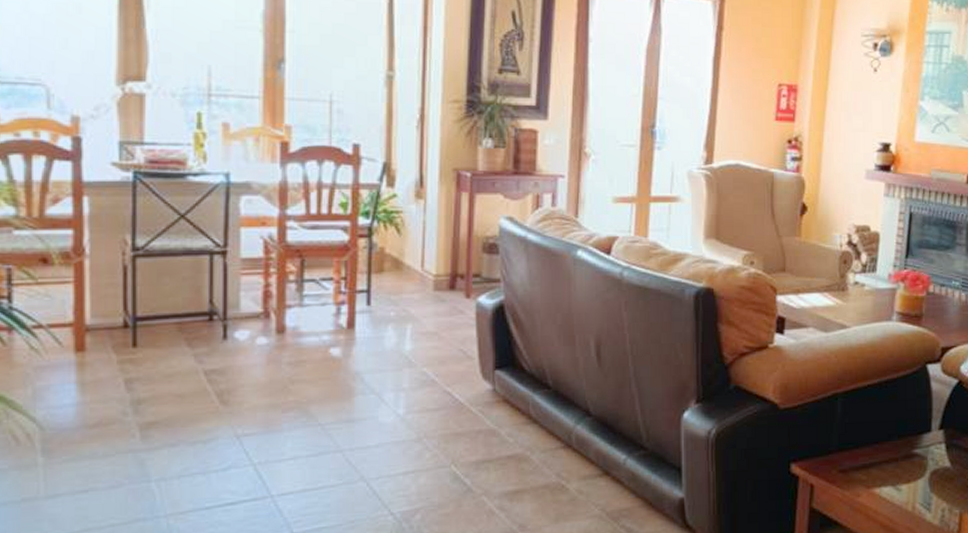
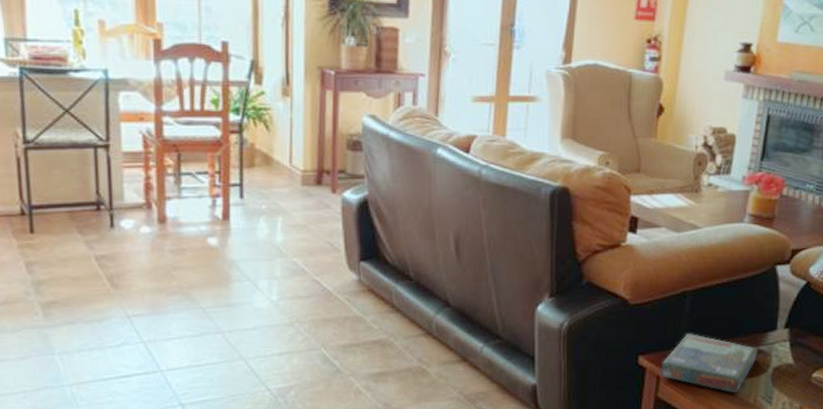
board game: none [814,437,914,501] -> present [660,332,759,394]

